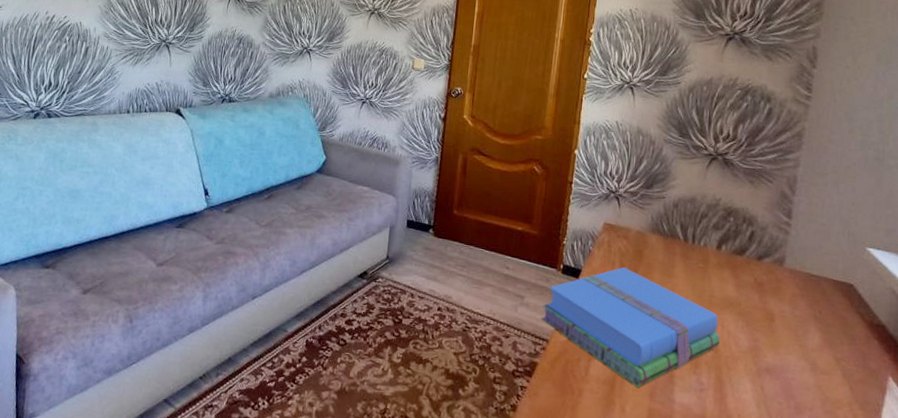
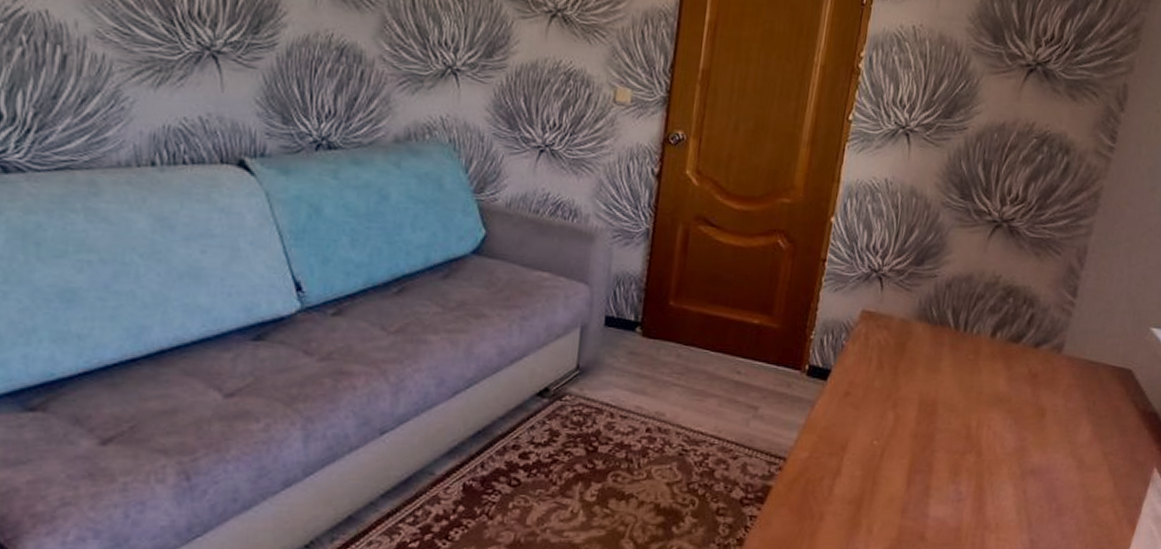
books: present [541,267,720,387] -> none [778,364,985,504]

